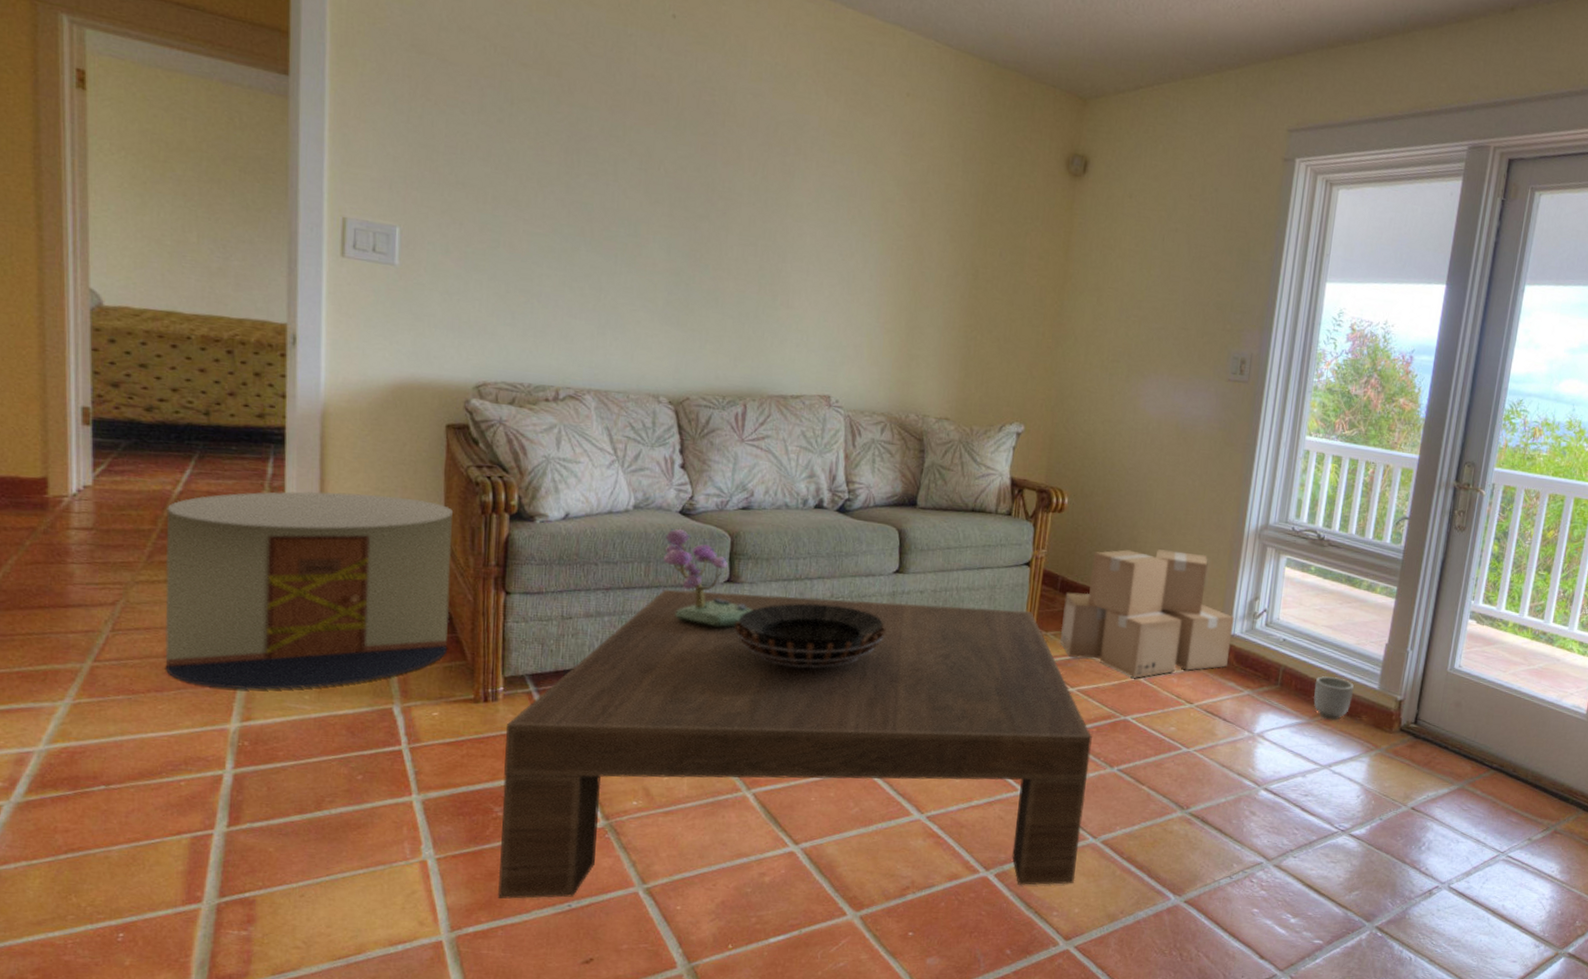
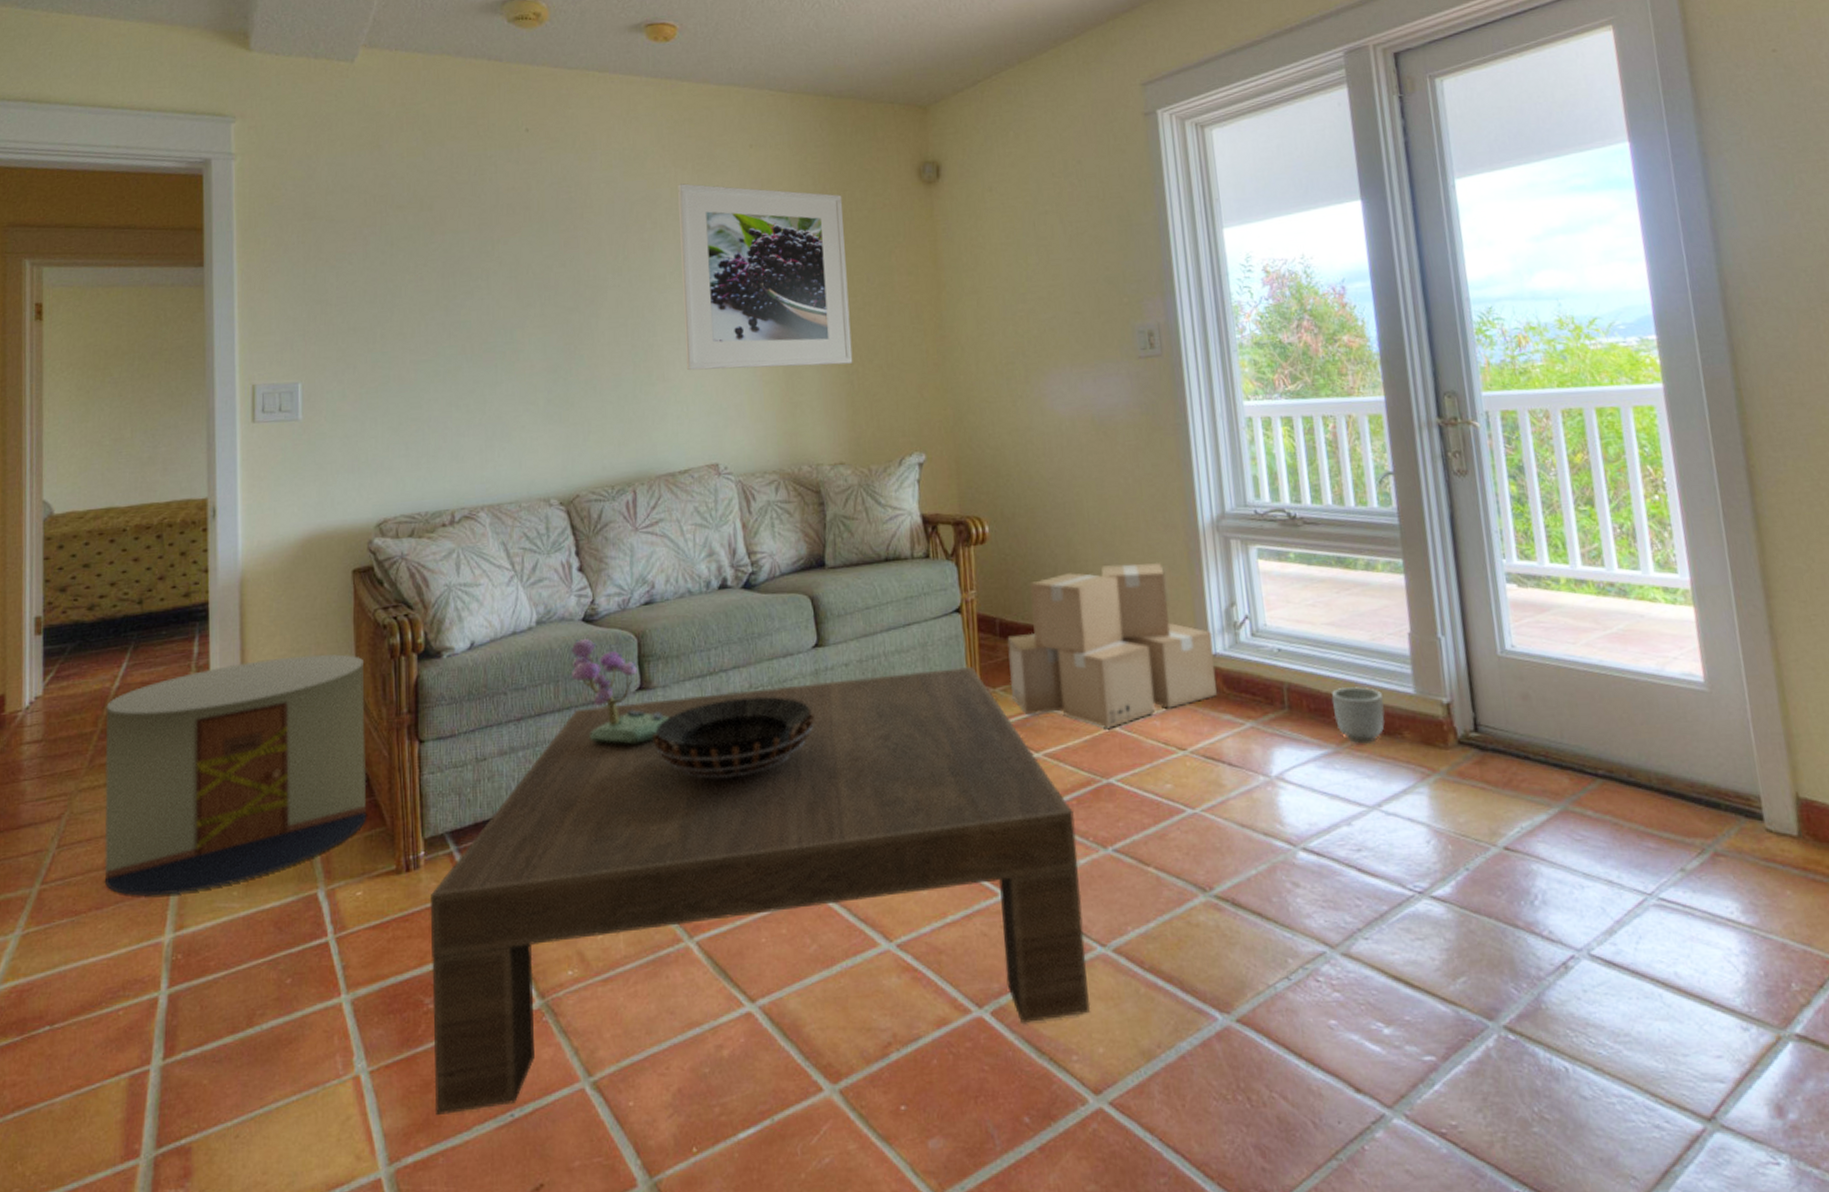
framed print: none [812,115,990,330] -> present [678,183,853,371]

